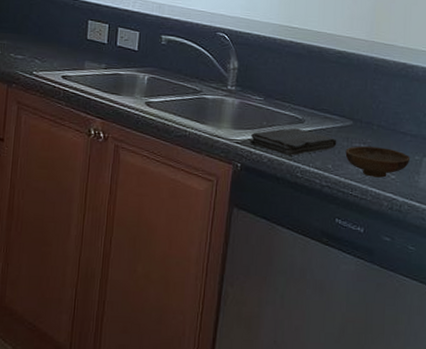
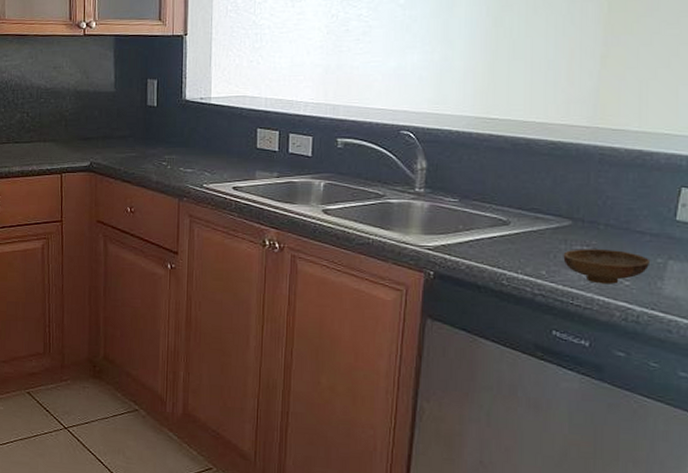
washcloth: present [250,128,337,156] -> none [443,231,552,262]

